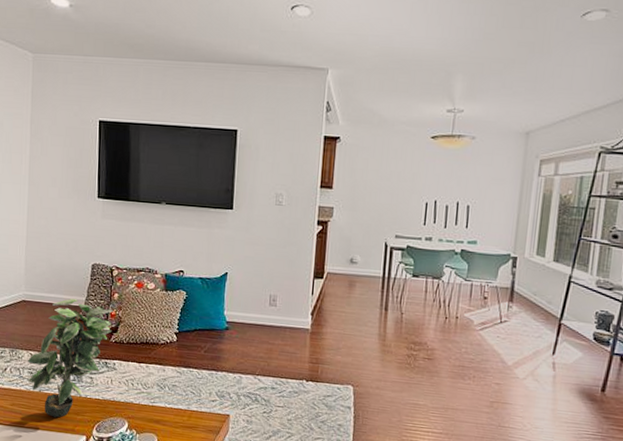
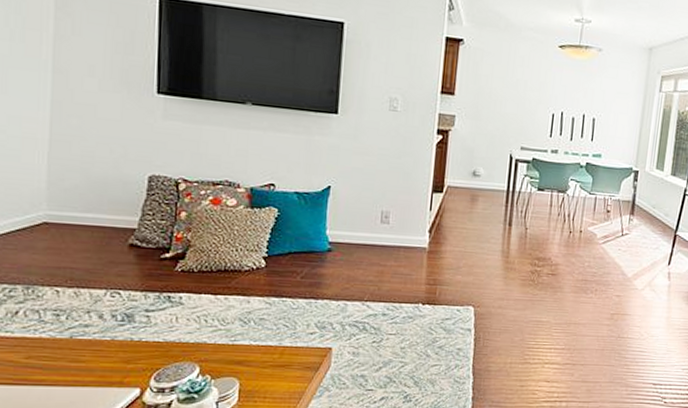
potted plant: present [27,299,113,418] -> none [50,219,179,369]

